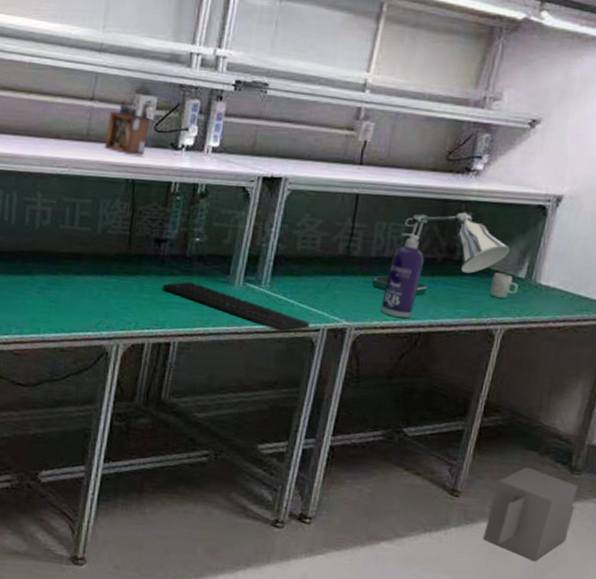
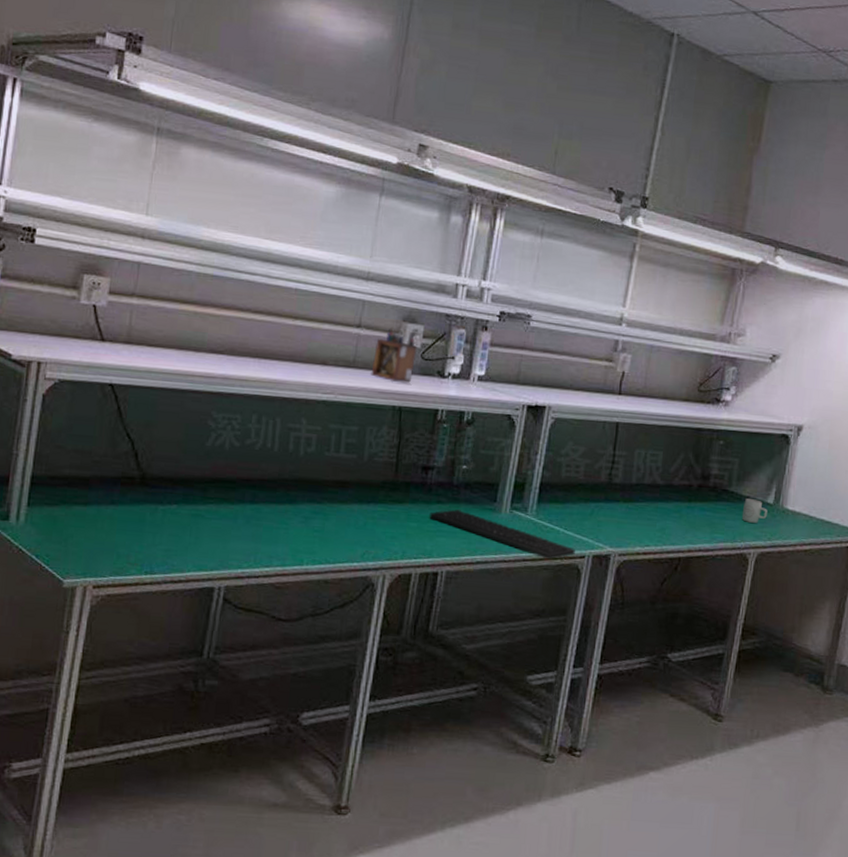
desk lamp: present [372,212,510,296] -> none [633,440,759,521]
spray bottle: present [380,233,425,319] -> none [642,460,682,544]
cardboard box: present [483,467,579,562] -> none [747,688,831,784]

